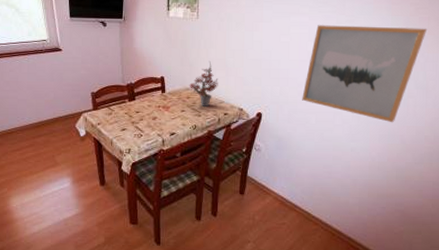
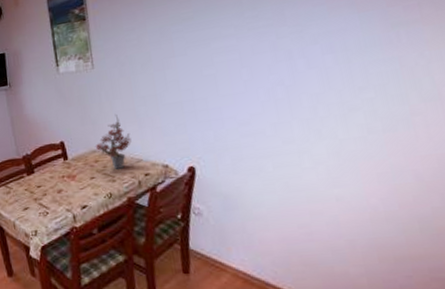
wall art: present [302,25,428,123] -> none [246,18,421,155]

